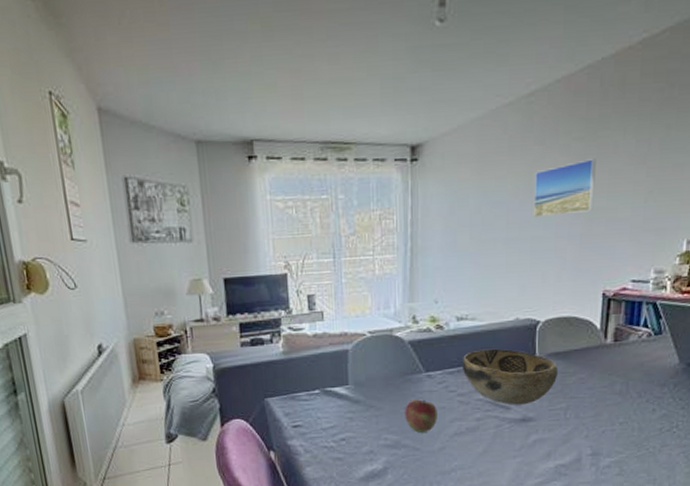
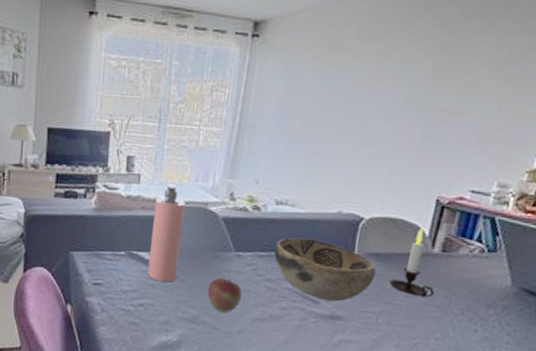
spray bottle: none [342,316,373,414] -> present [147,184,185,282]
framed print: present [533,159,596,217] -> none [372,57,450,113]
candle: none [571,323,612,387] -> present [389,229,434,298]

